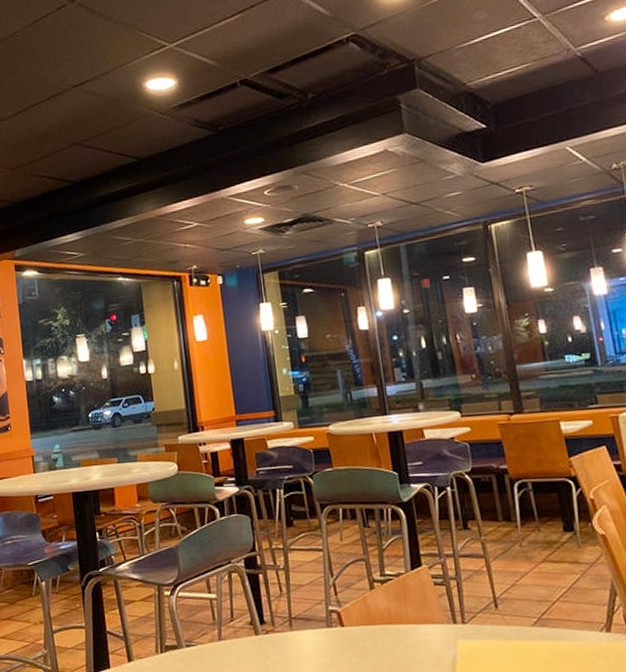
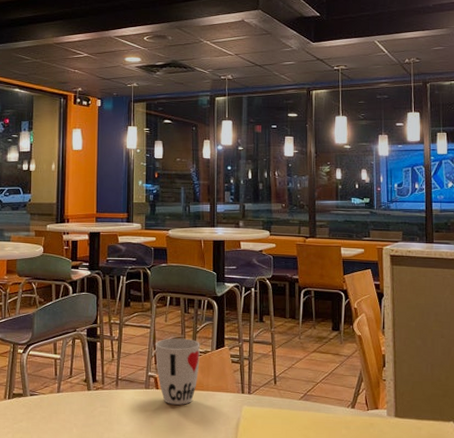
cup: none [331,559,393,645] -> present [155,338,200,405]

